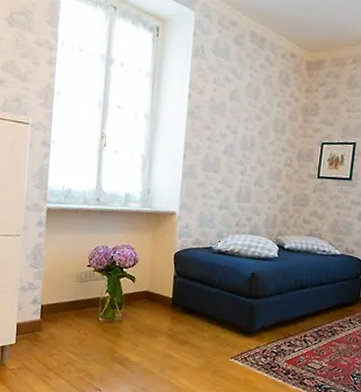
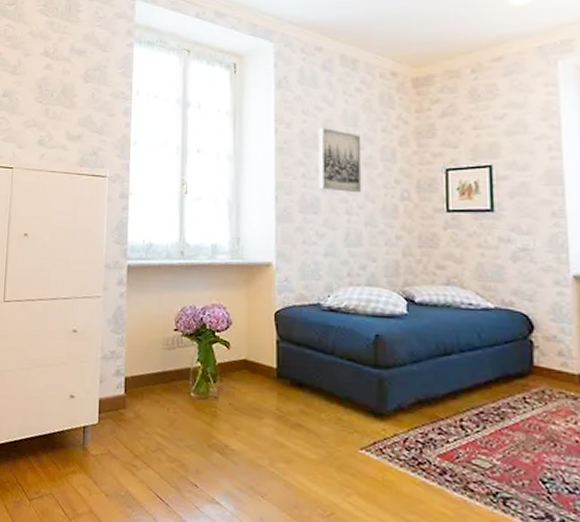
wall art: none [220,96,260,158] -> present [318,127,362,193]

